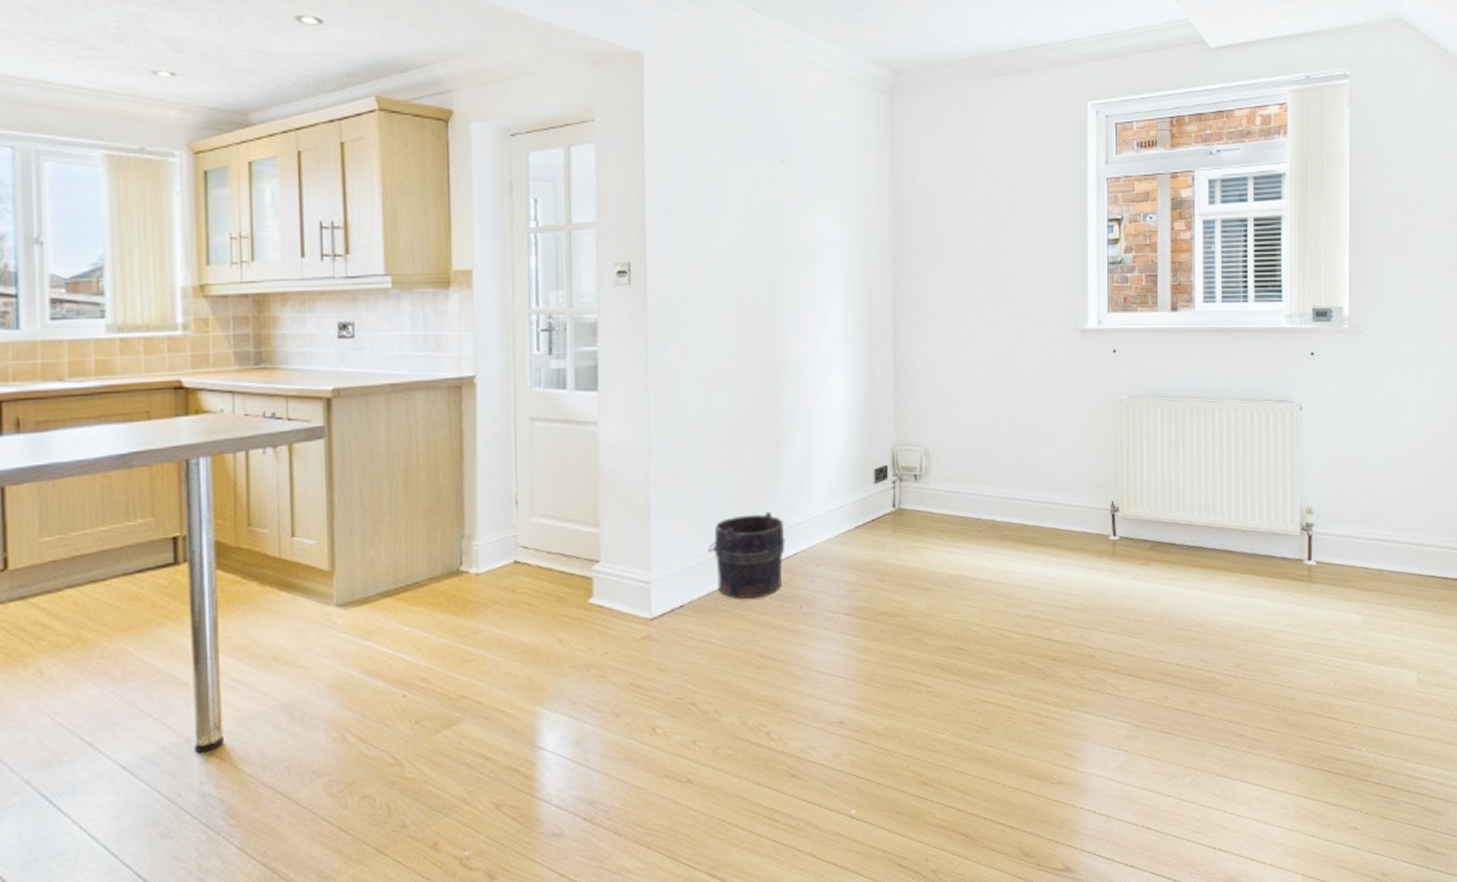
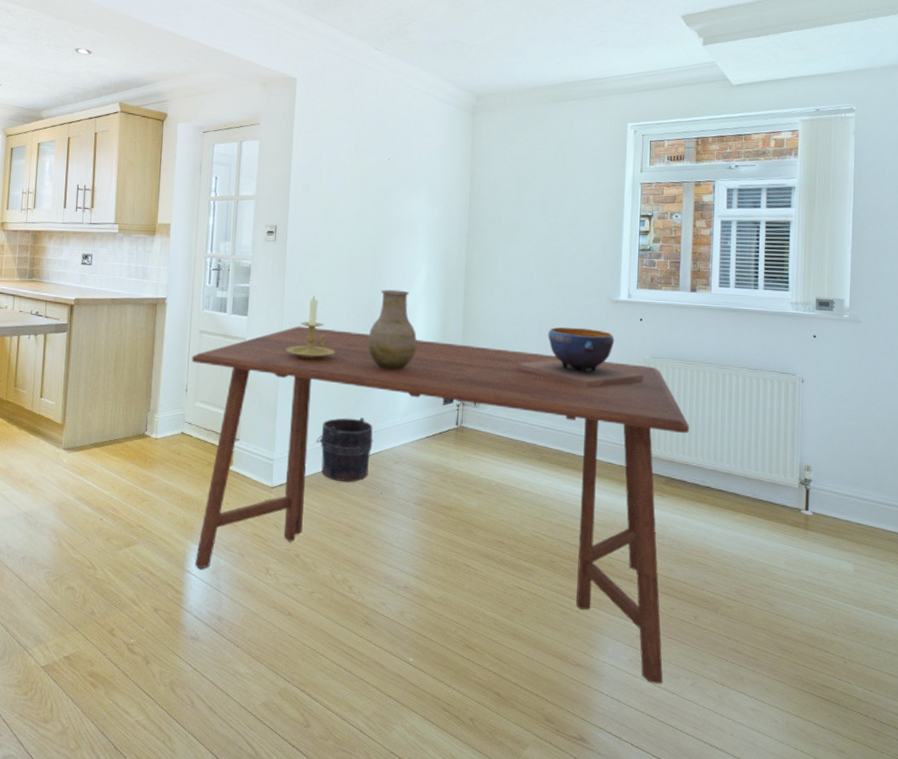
dining table: none [520,398,1177,789] -> present [191,326,690,684]
candle holder: none [656,356,725,443] -> present [286,296,335,360]
vase: none [769,338,836,446] -> present [368,289,418,371]
decorative bowl: none [965,367,1121,443] -> present [516,327,644,388]

